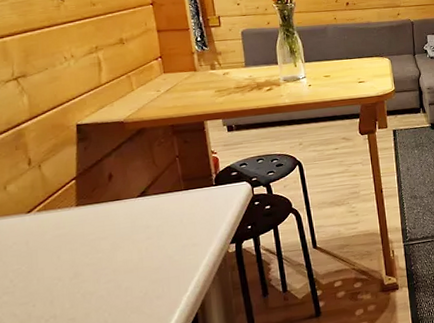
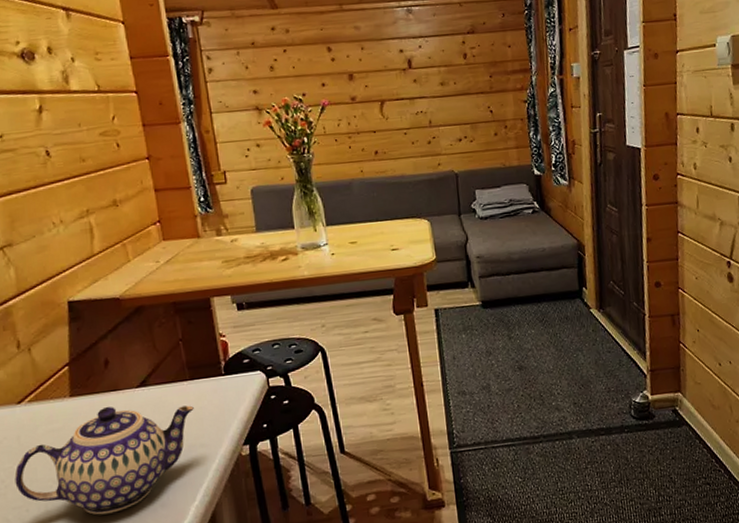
teapot: none [23,211,188,308] -> present [14,405,194,515]

